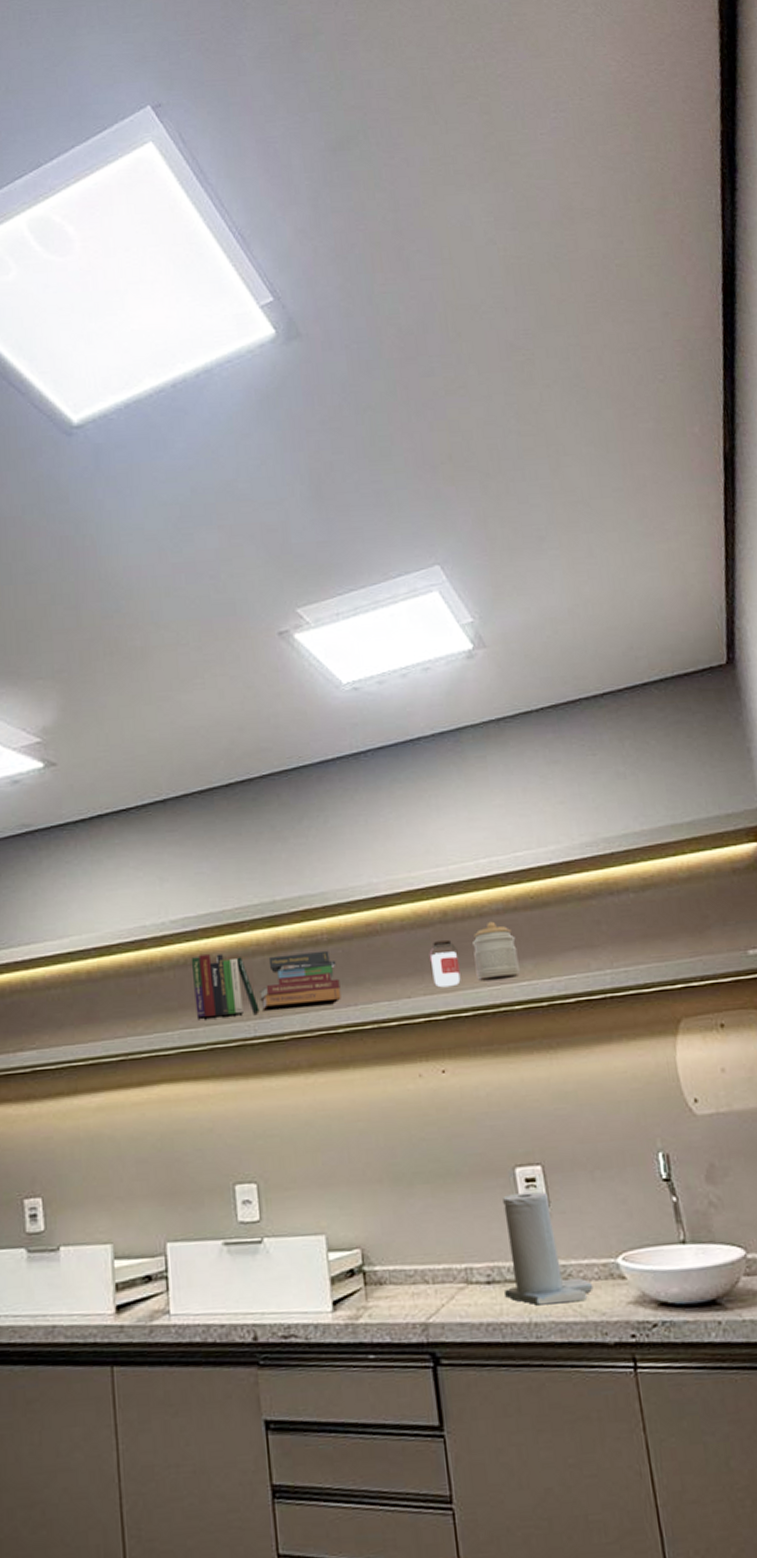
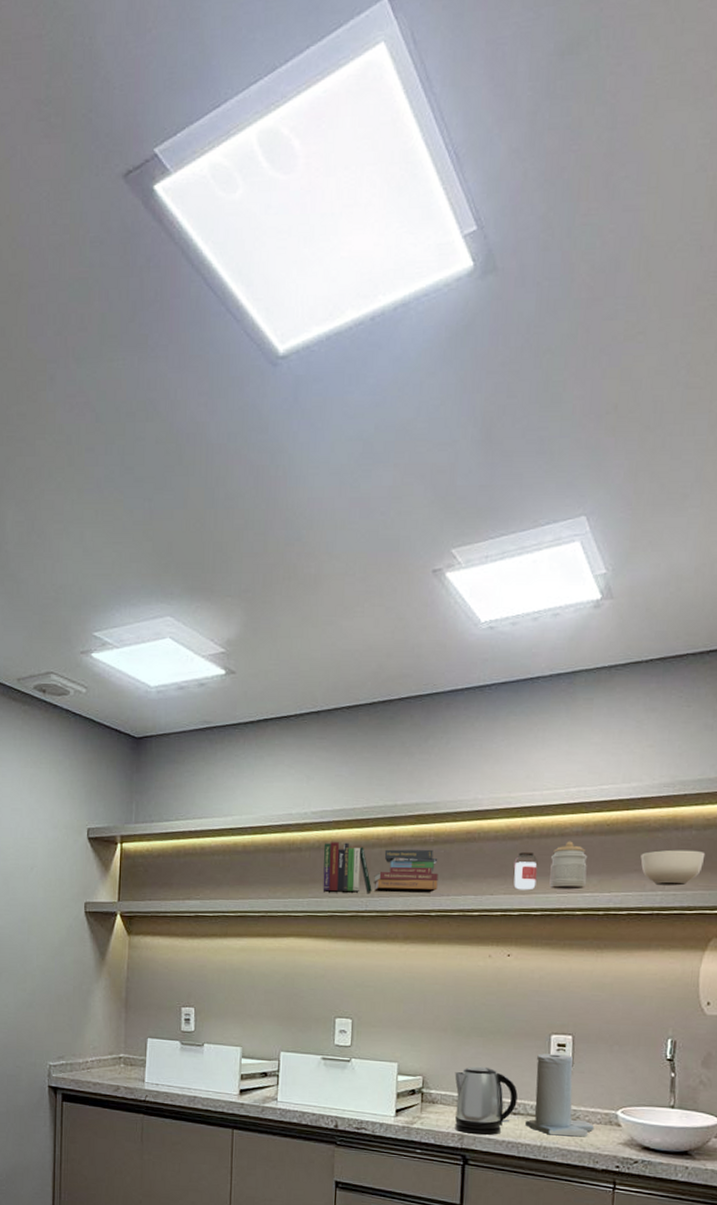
kettle: none [402,1223,489,1322] -> present [454,1066,518,1136]
bowl: none [577,916,651,962] -> present [640,849,706,886]

